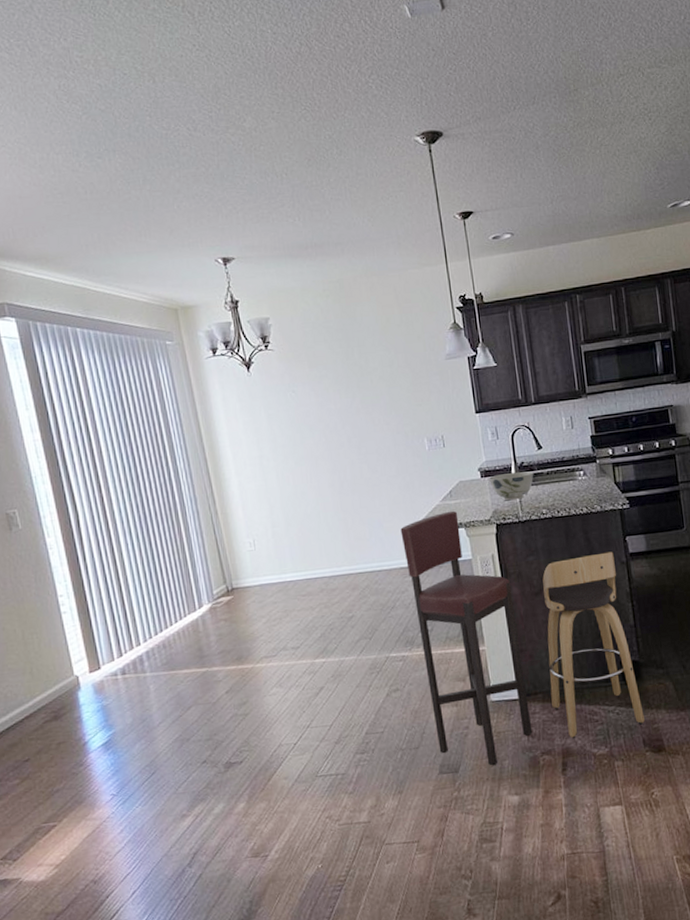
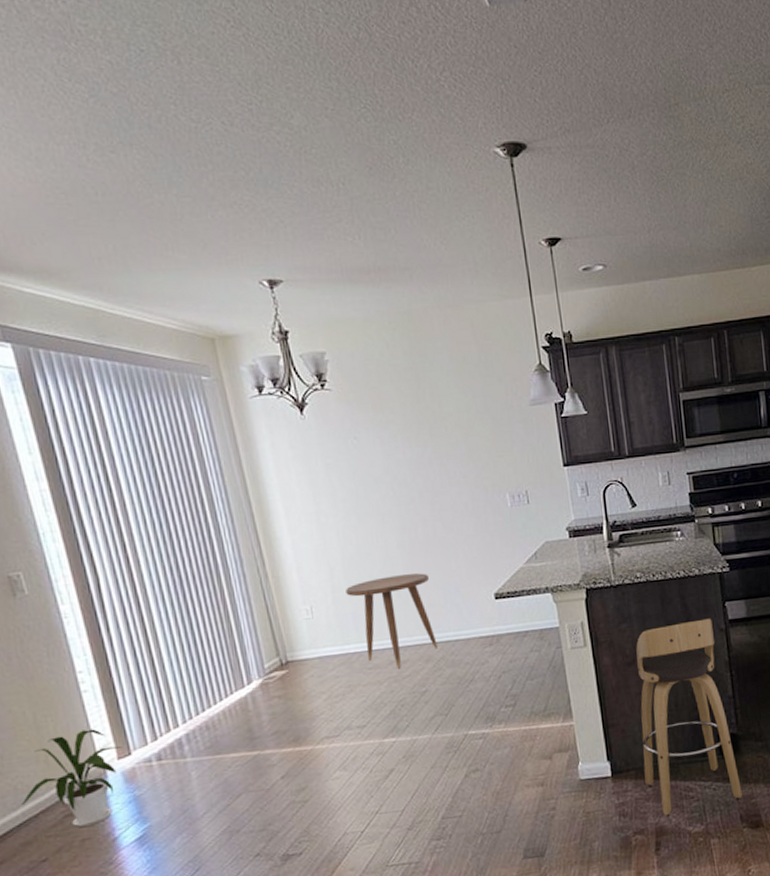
house plant: none [10,645,94,733] -> present [22,729,123,828]
side table: none [284,510,363,597] -> present [346,573,438,670]
bar stool: present [400,511,533,766] -> none [479,574,625,848]
bowl: present [488,471,534,501] -> none [577,531,628,564]

